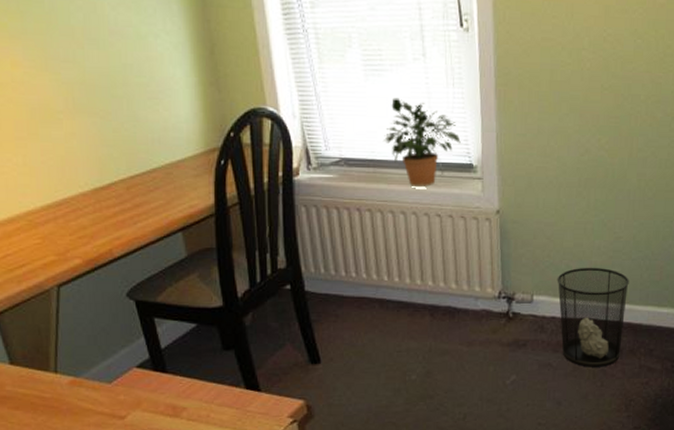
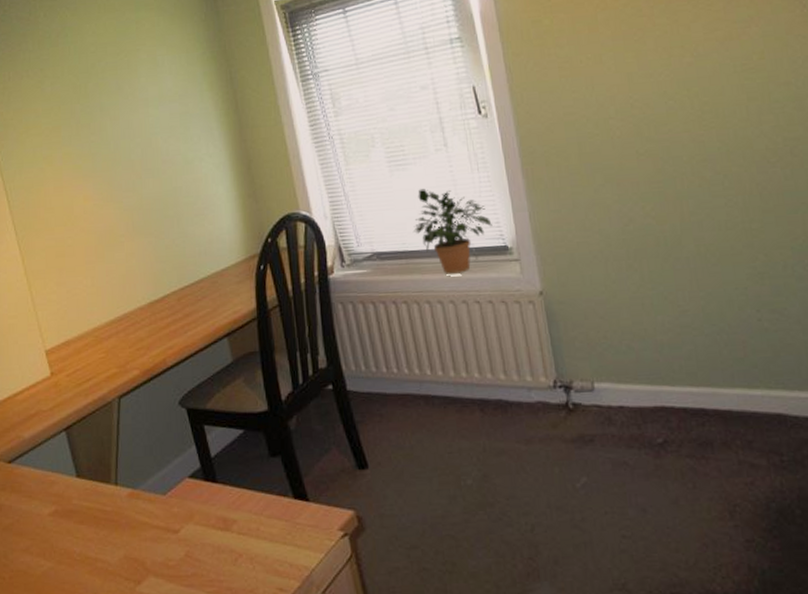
waste bin: present [557,267,629,367] -> none [618,346,711,465]

